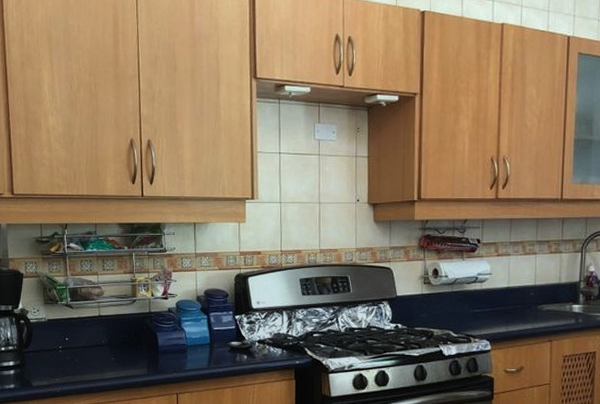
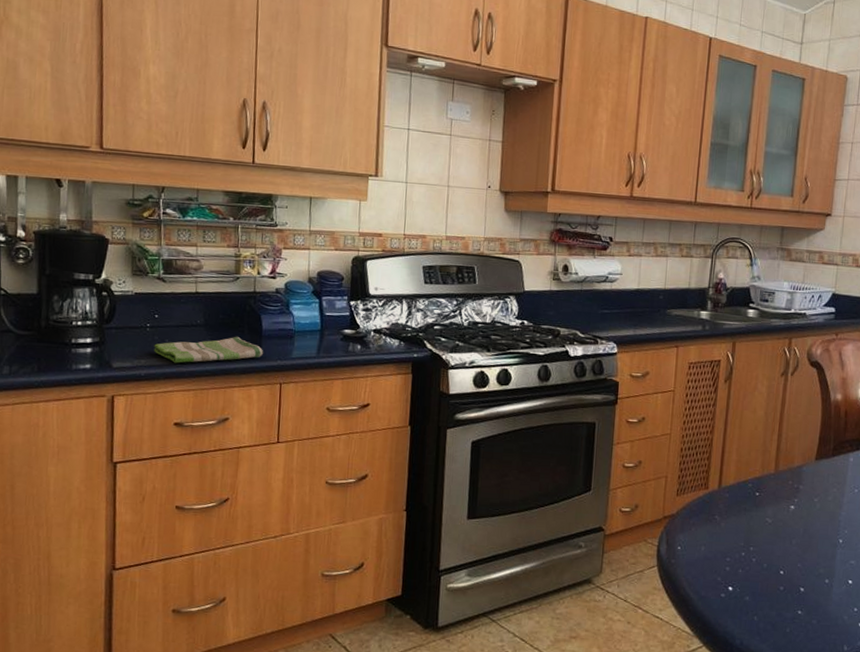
dish towel: none [66,353,160,380] -> present [153,336,263,364]

